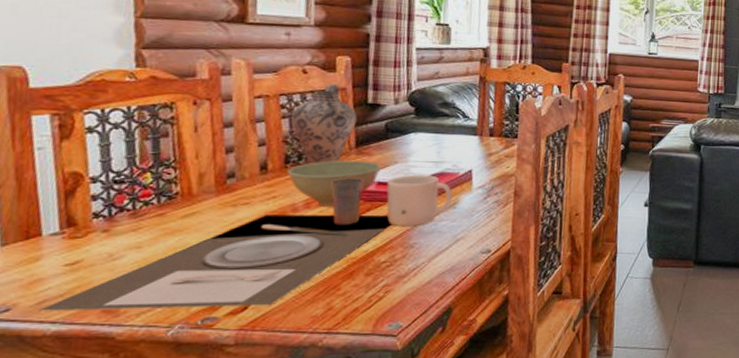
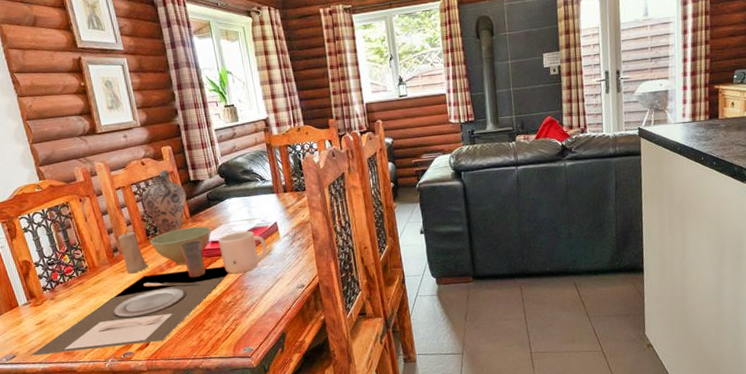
candle: none [238,151,277,210] -> present [117,230,149,274]

